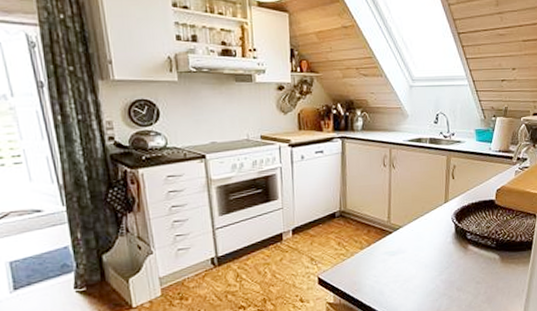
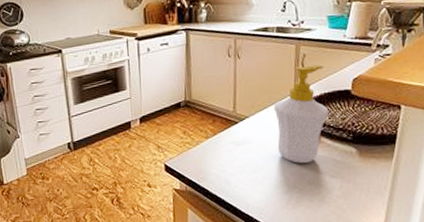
soap bottle: none [426,176,476,271] -> present [273,65,329,163]

